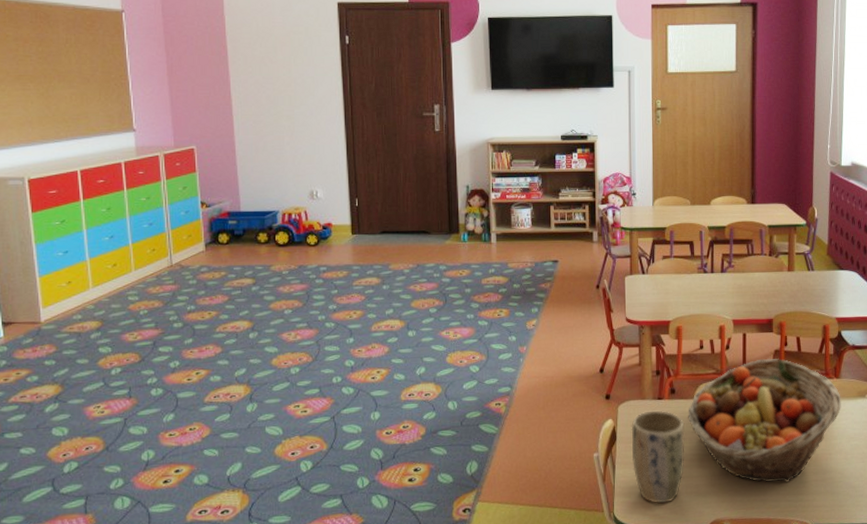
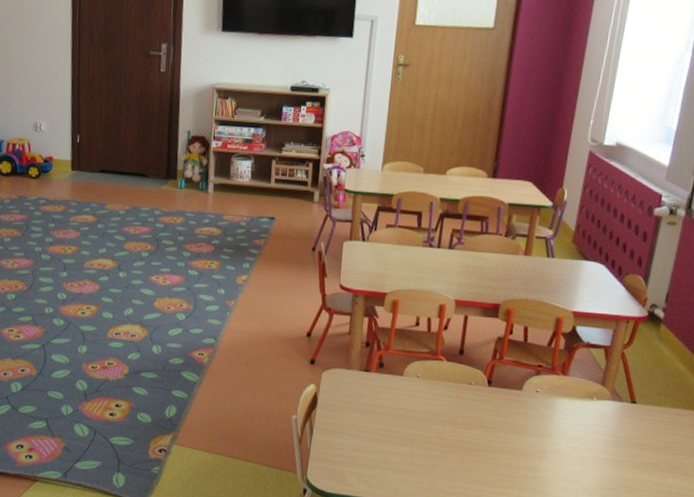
plant pot: present [631,410,685,504] -> none [331,381,389,475]
fruit basket: present [688,358,841,483] -> none [394,344,566,474]

